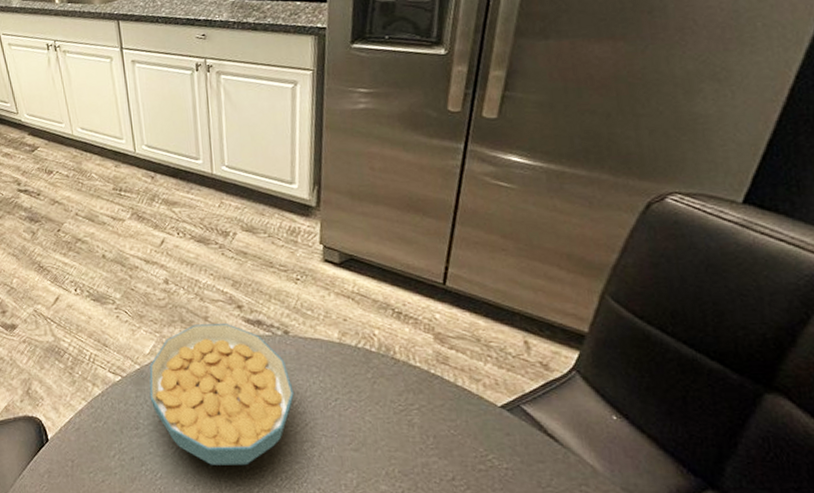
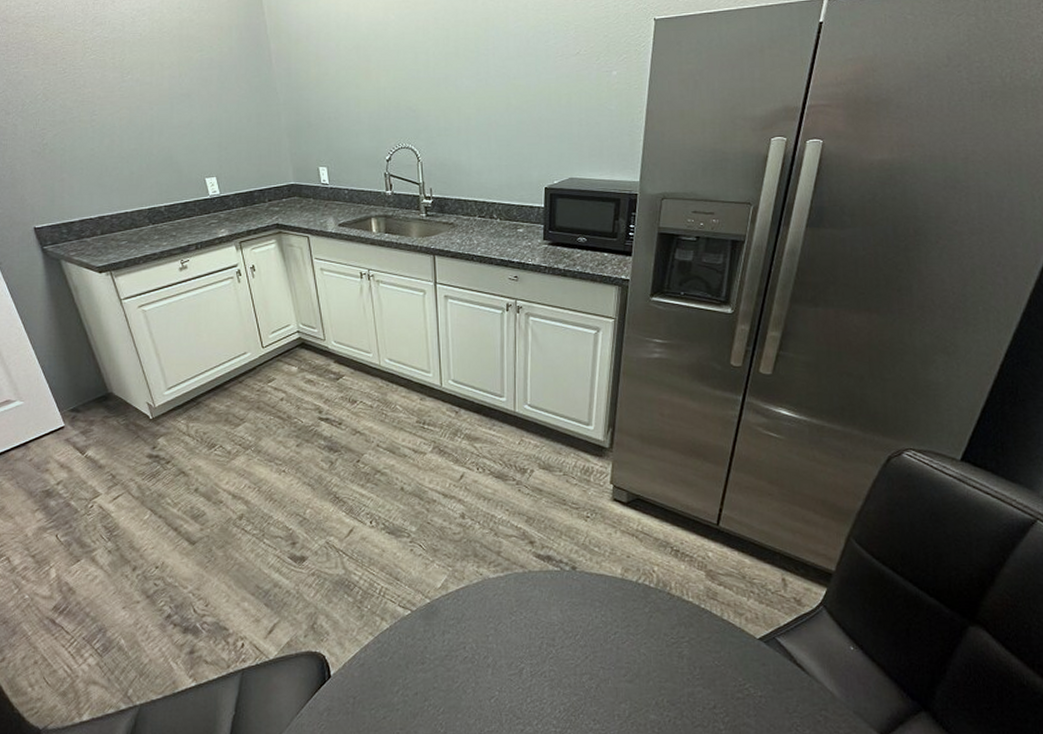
cereal bowl: present [149,324,294,466] -> none [438,559,577,699]

